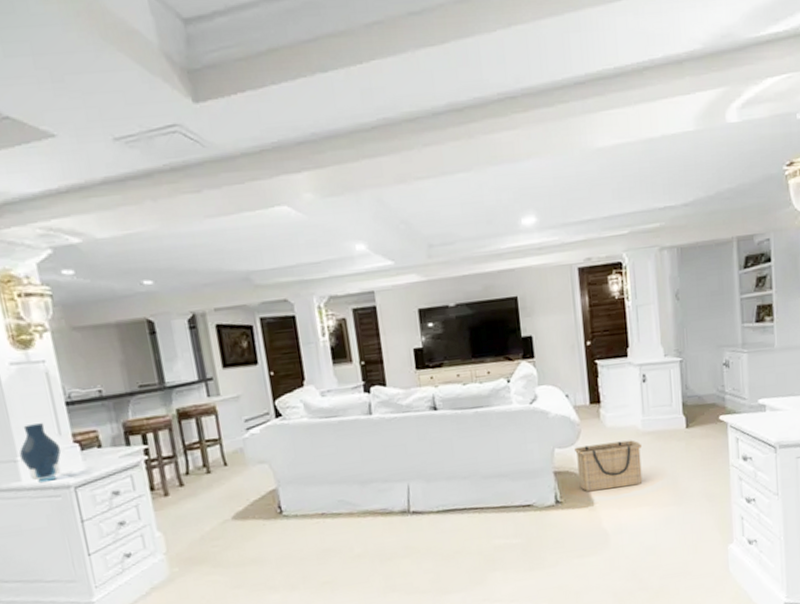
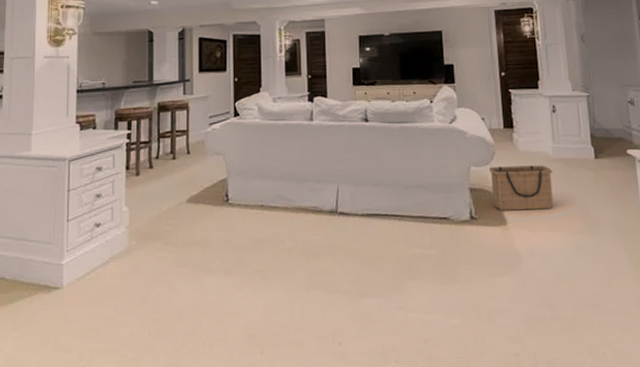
vase: present [18,423,62,484] -> none [34,105,66,155]

